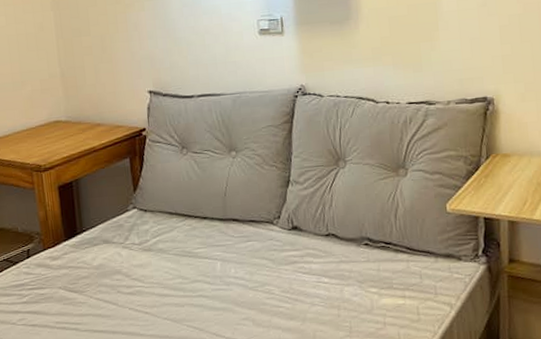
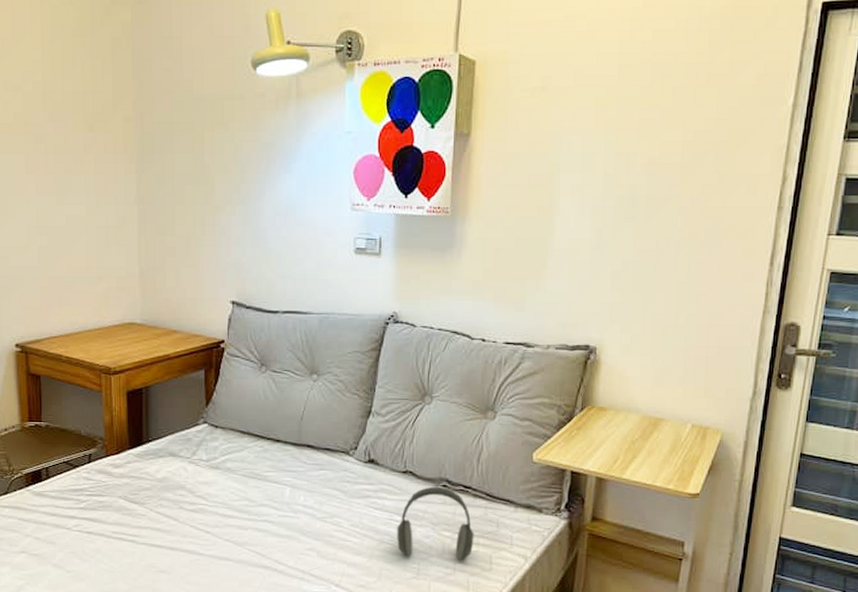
headphones: none [326,245,401,317] -> present [397,486,474,561]

